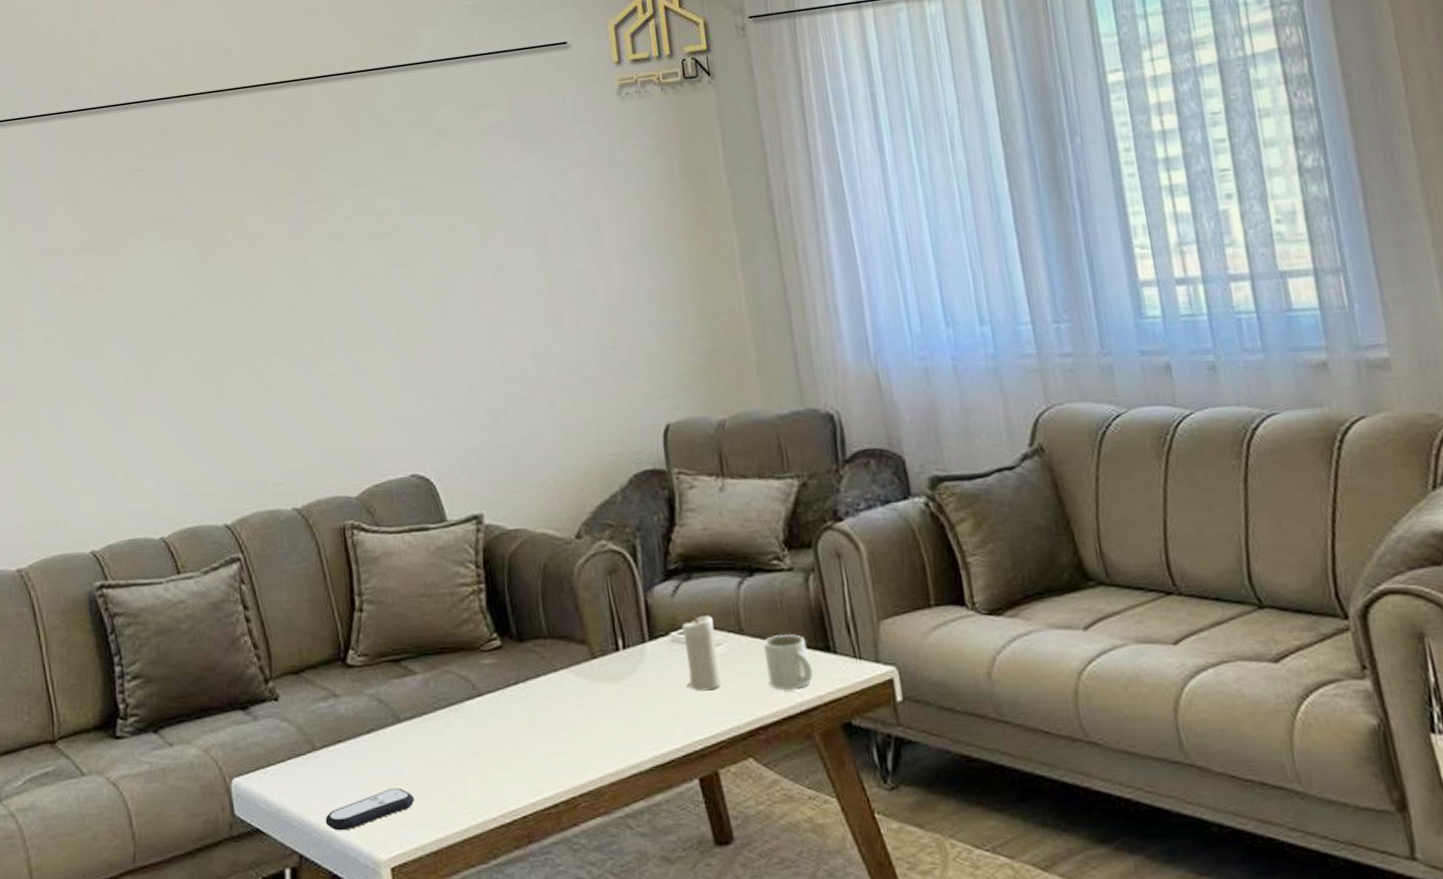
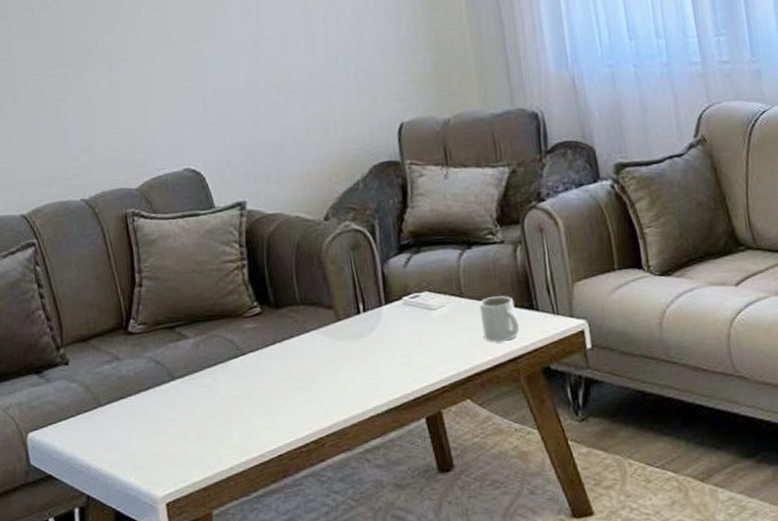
remote control: present [325,787,415,831] -> none [109,435,187,474]
candle: present [682,615,723,691] -> none [413,282,446,345]

